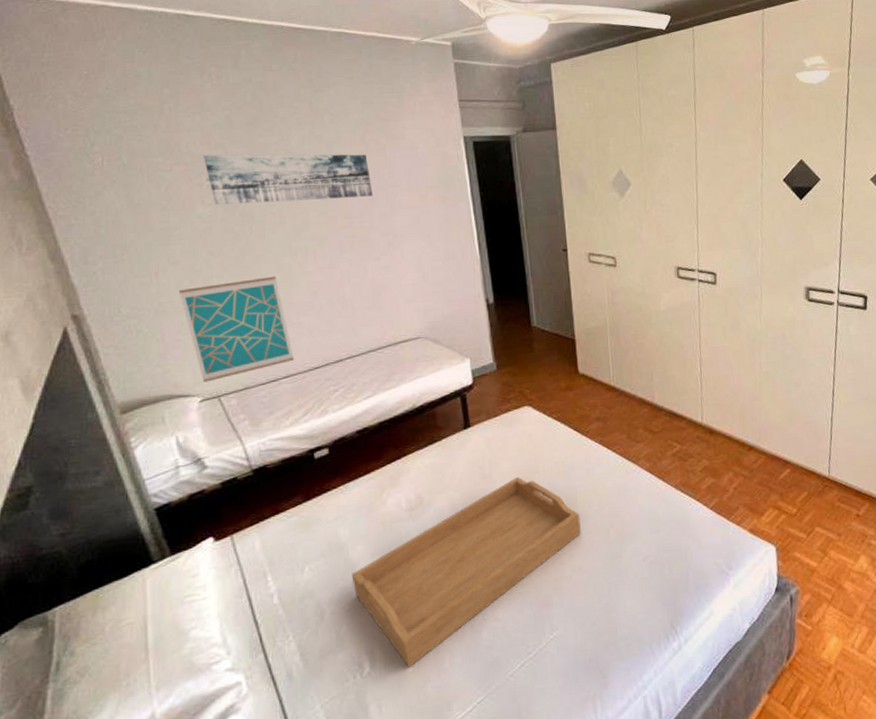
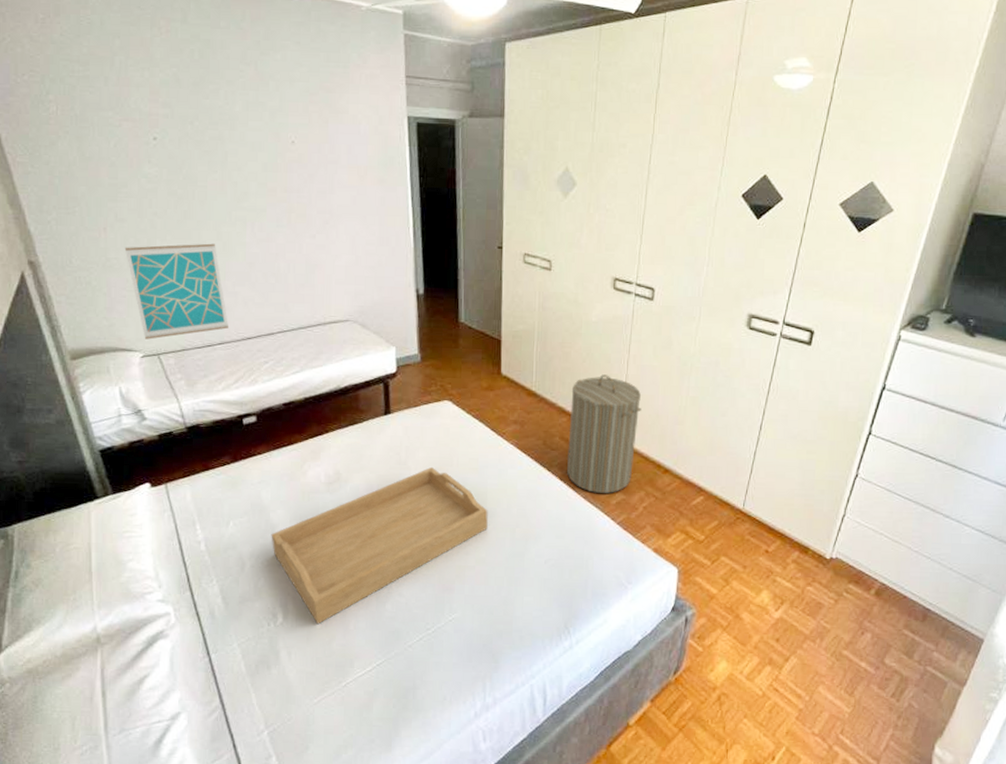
wall art: present [202,154,373,205] -> none [150,113,313,171]
laundry hamper: none [649,360,719,481] -> present [566,374,641,493]

